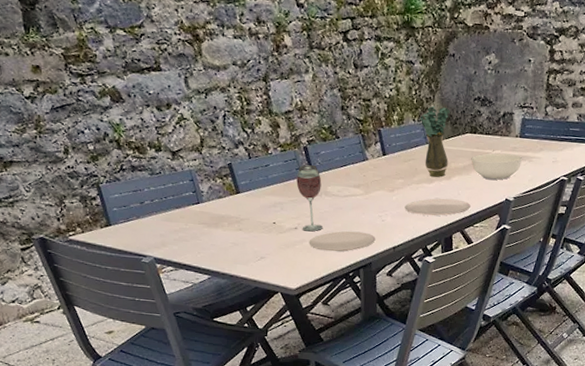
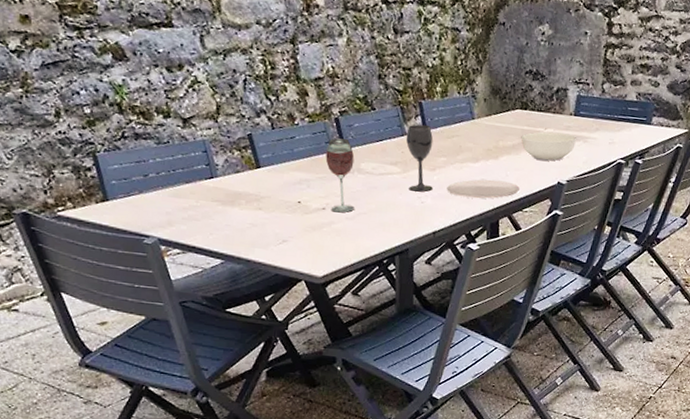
plate: present [309,231,376,252] -> none [338,213,414,237]
wine glass: none [367,150,392,211] -> present [405,124,434,192]
vase: present [420,103,450,178] -> none [465,74,499,157]

